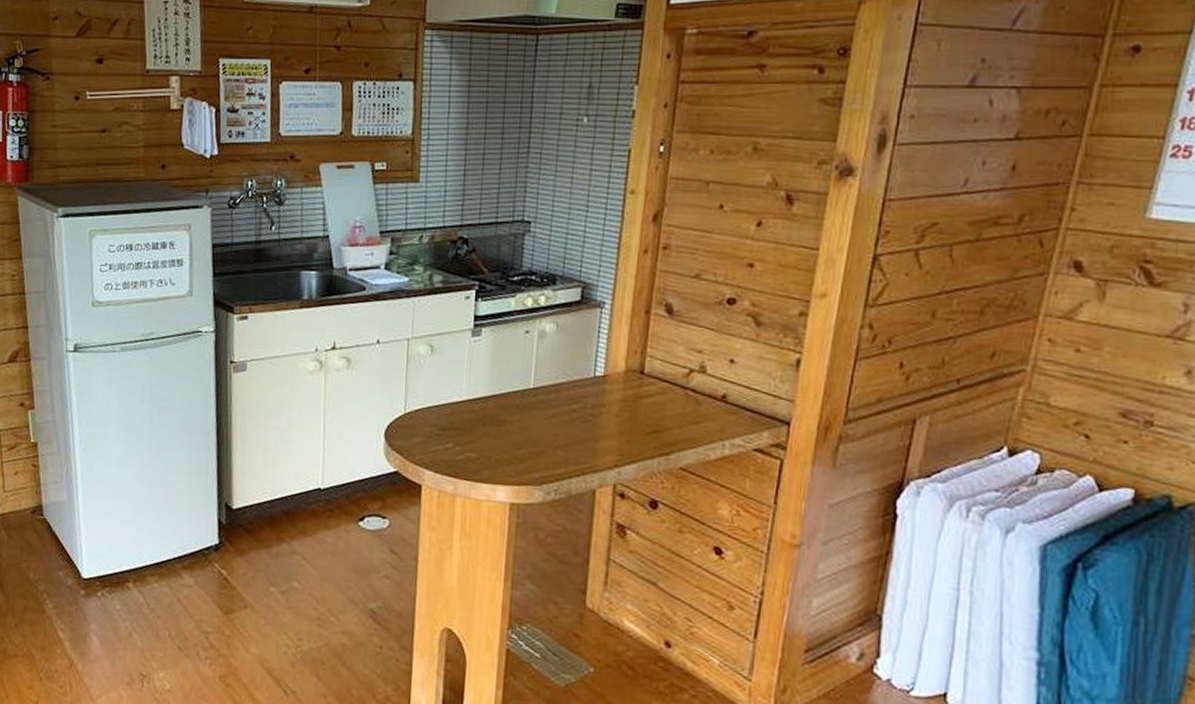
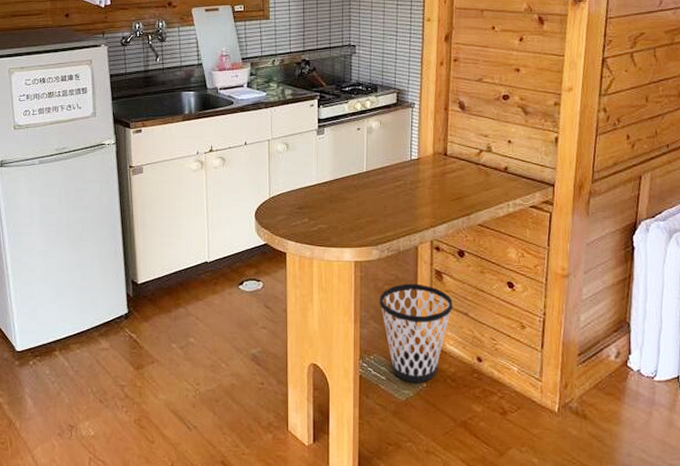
wastebasket: none [538,537,638,667] -> present [379,283,453,383]

